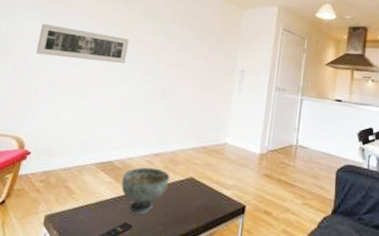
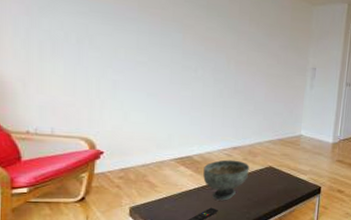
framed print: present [36,24,129,63] -> none [90,19,194,62]

